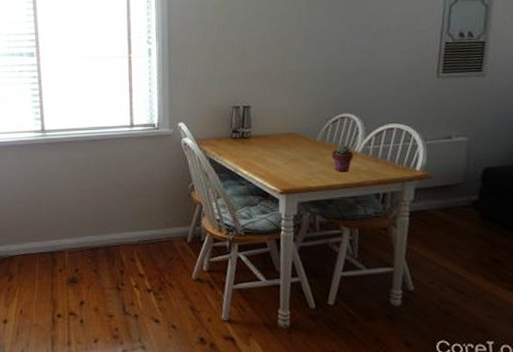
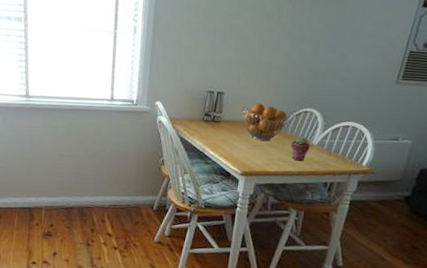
fruit basket: none [272,113,325,154] -> present [242,103,289,142]

